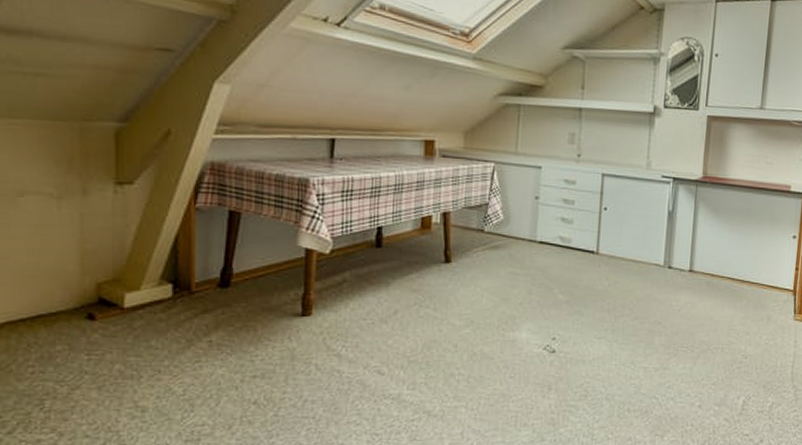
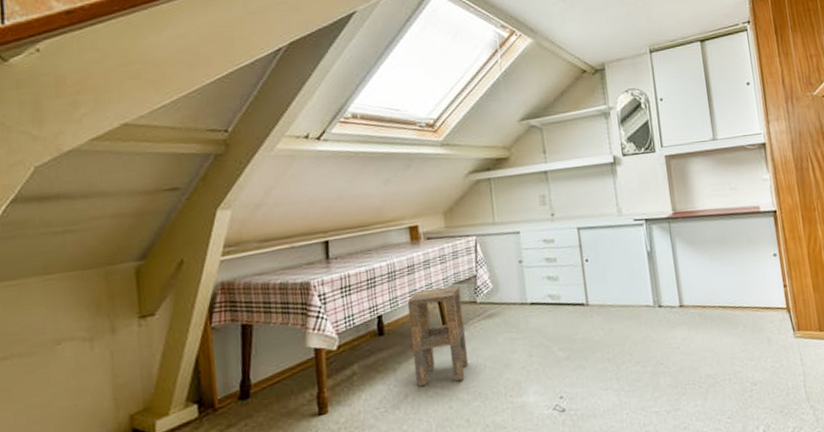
side table: none [409,208,468,306] -> present [407,285,469,387]

